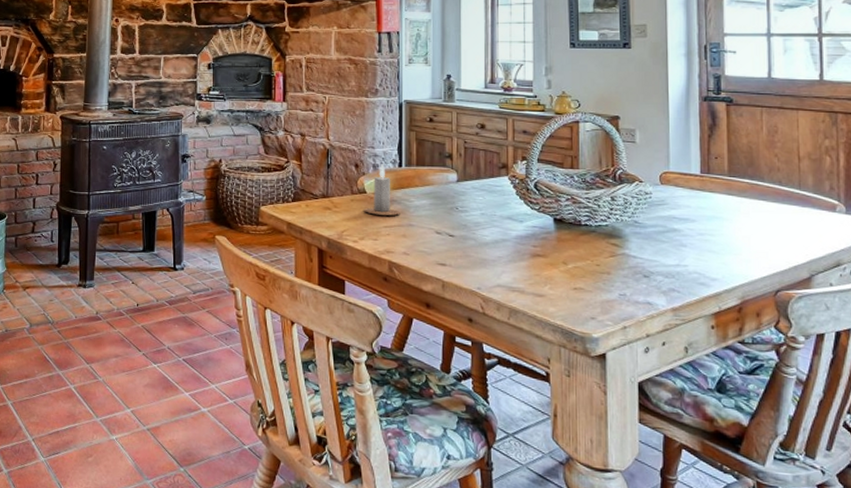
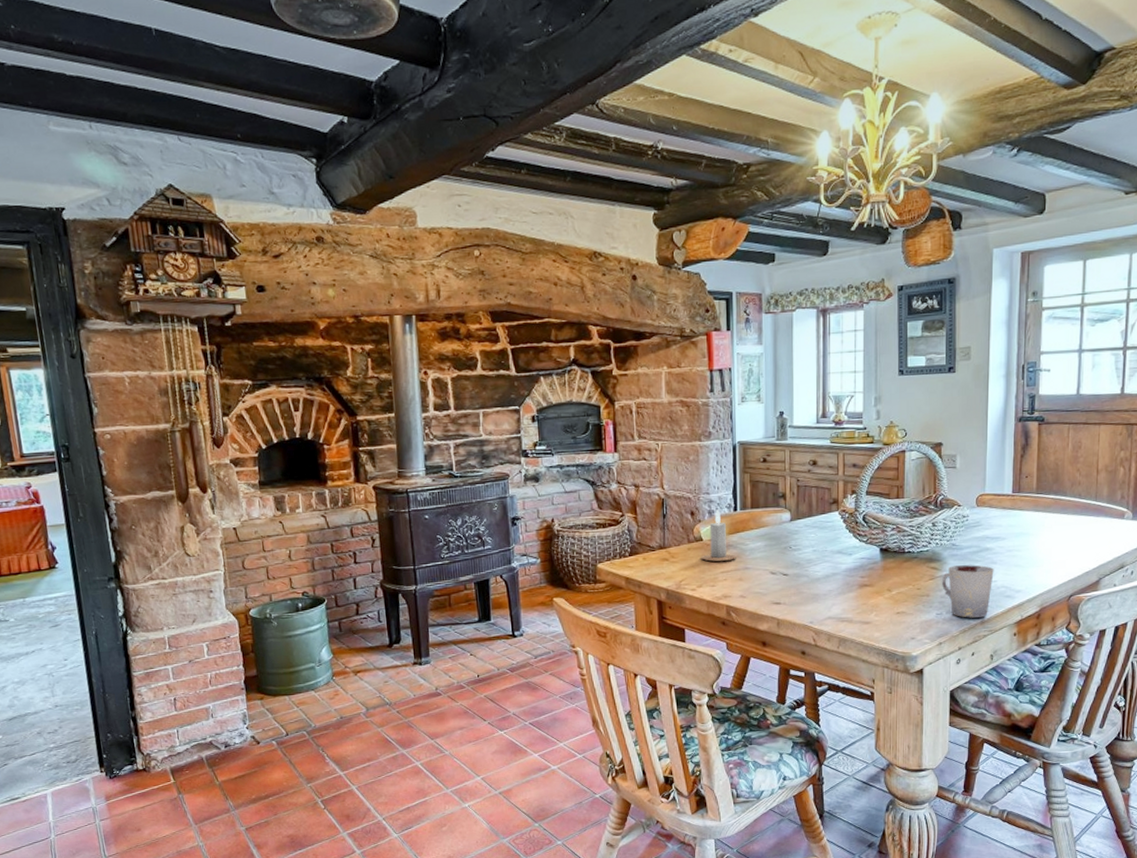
cup: none [623,244,684,304] -> present [941,565,994,618]

